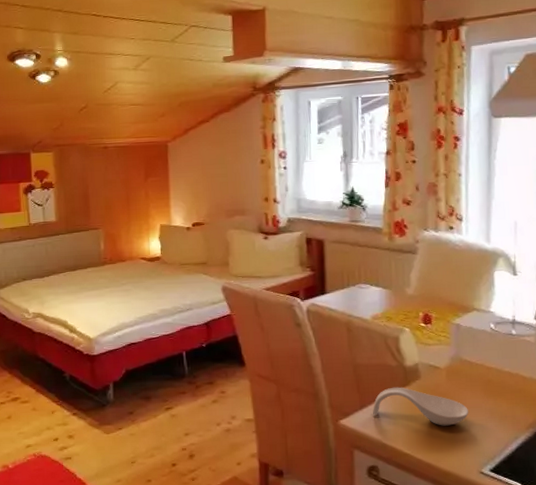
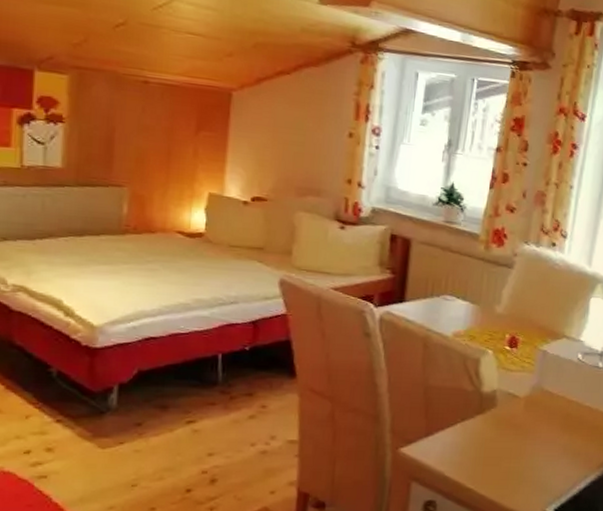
spoon rest: present [373,387,468,426] -> none [439,414,542,460]

